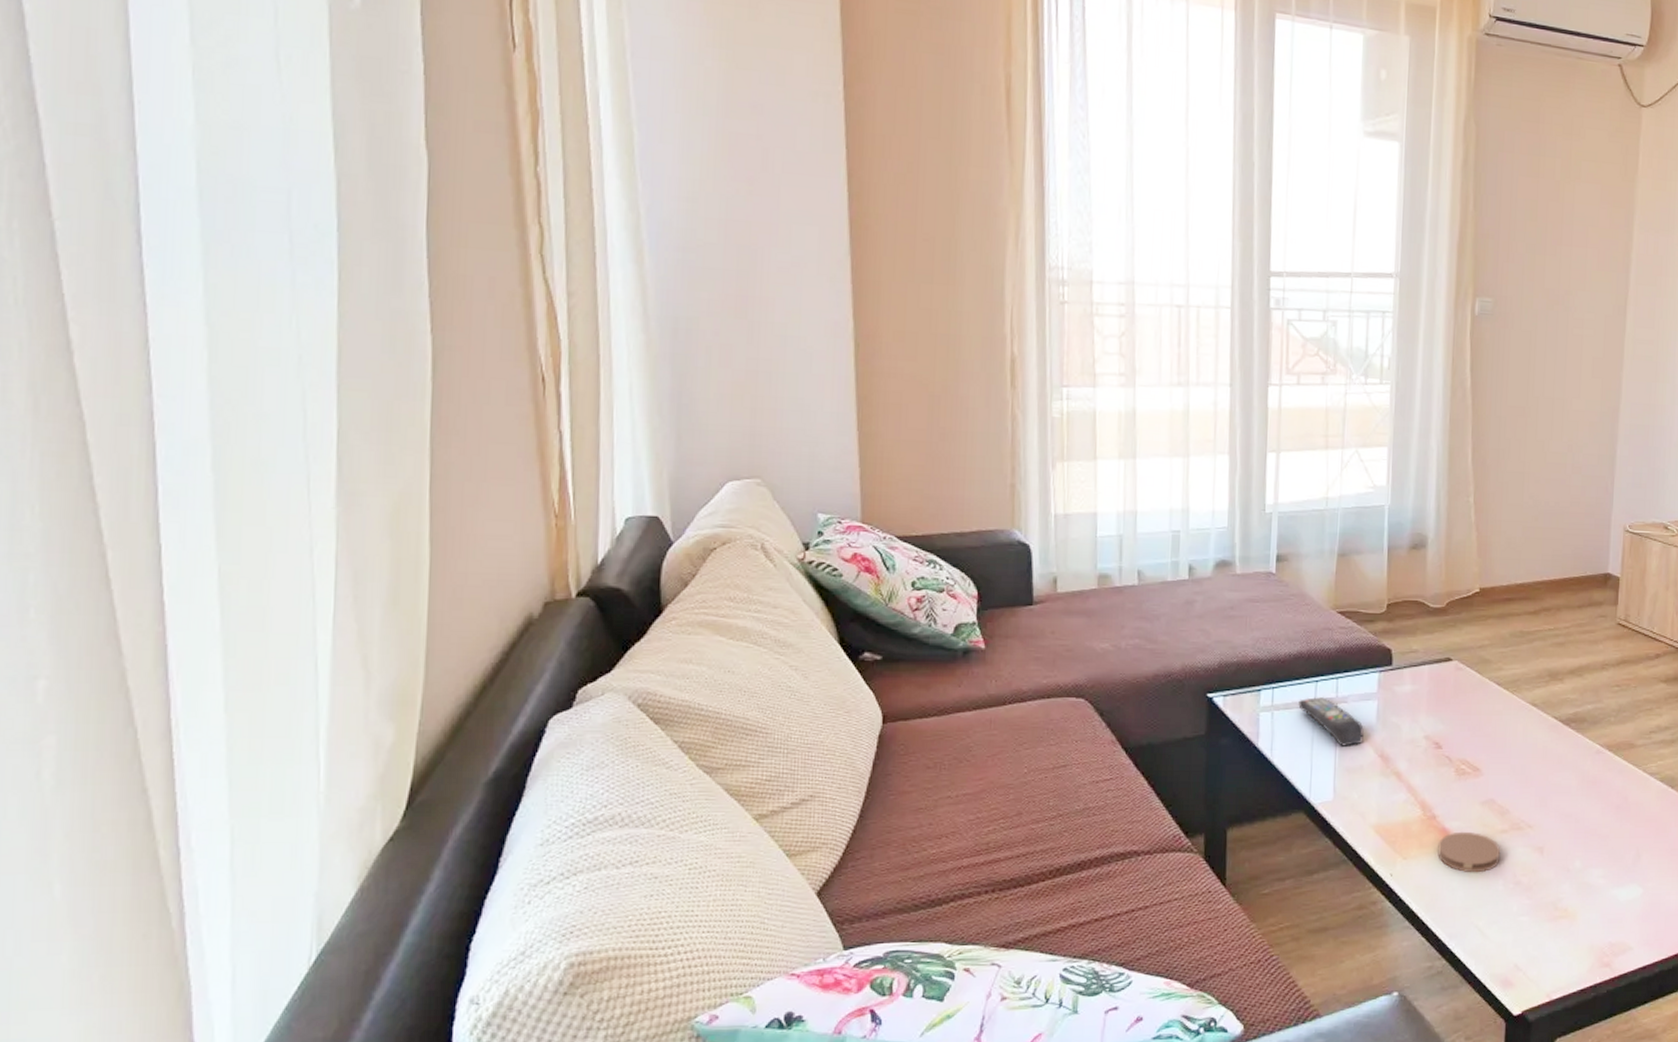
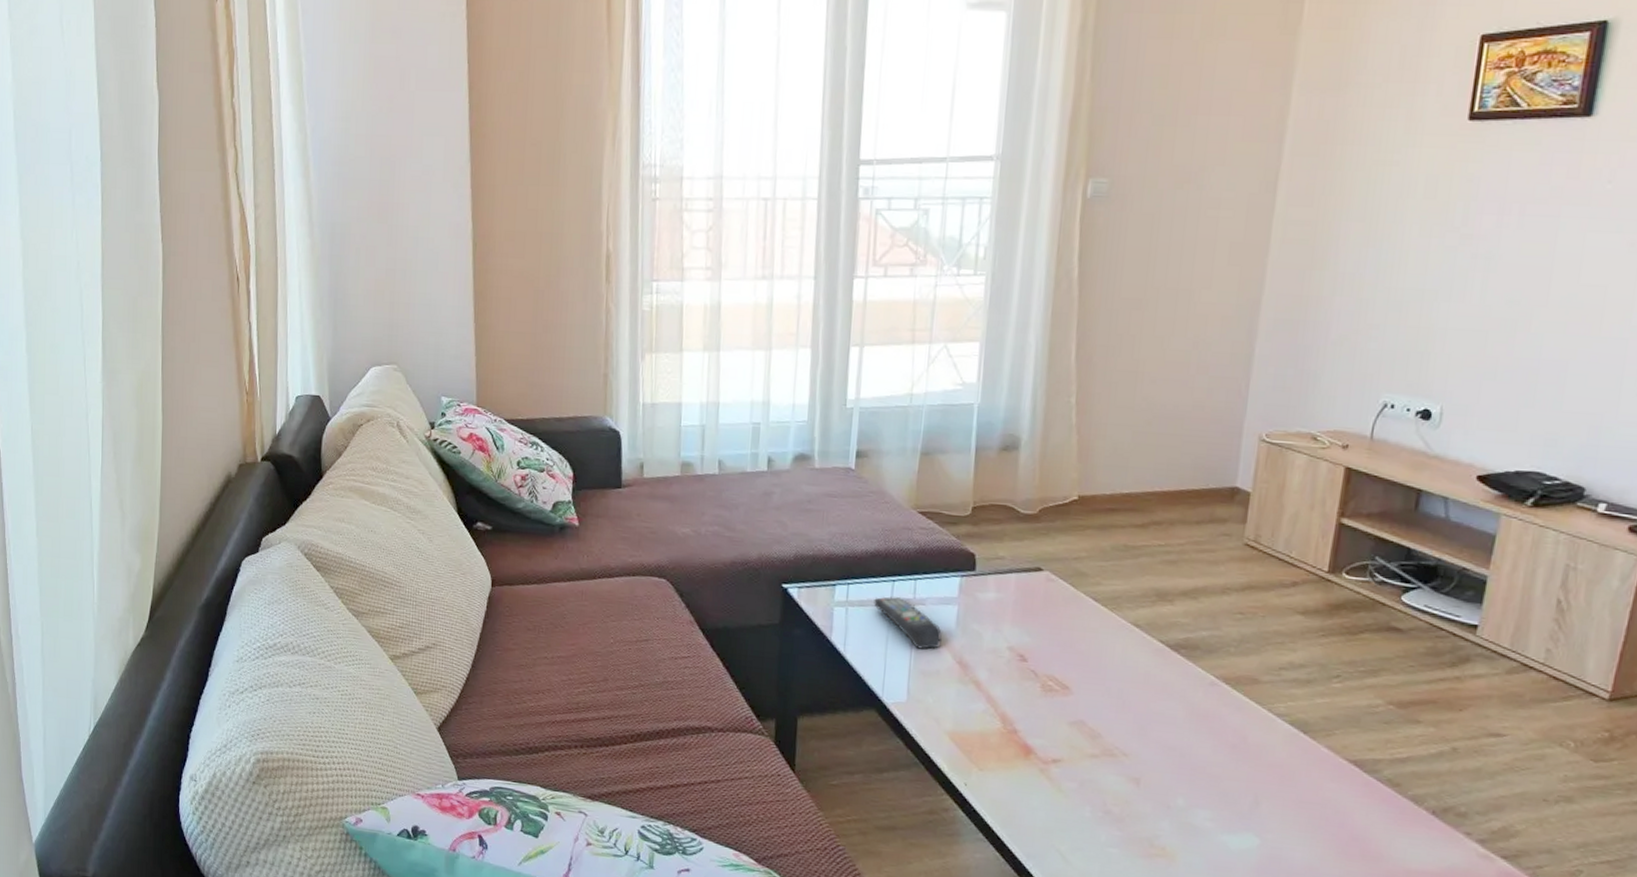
coaster: present [1437,831,1501,873] -> none [1017,750,1090,796]

